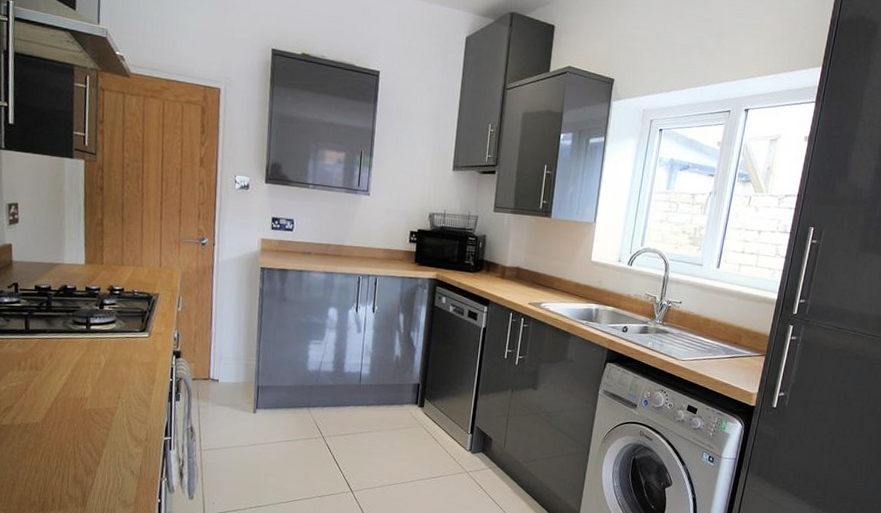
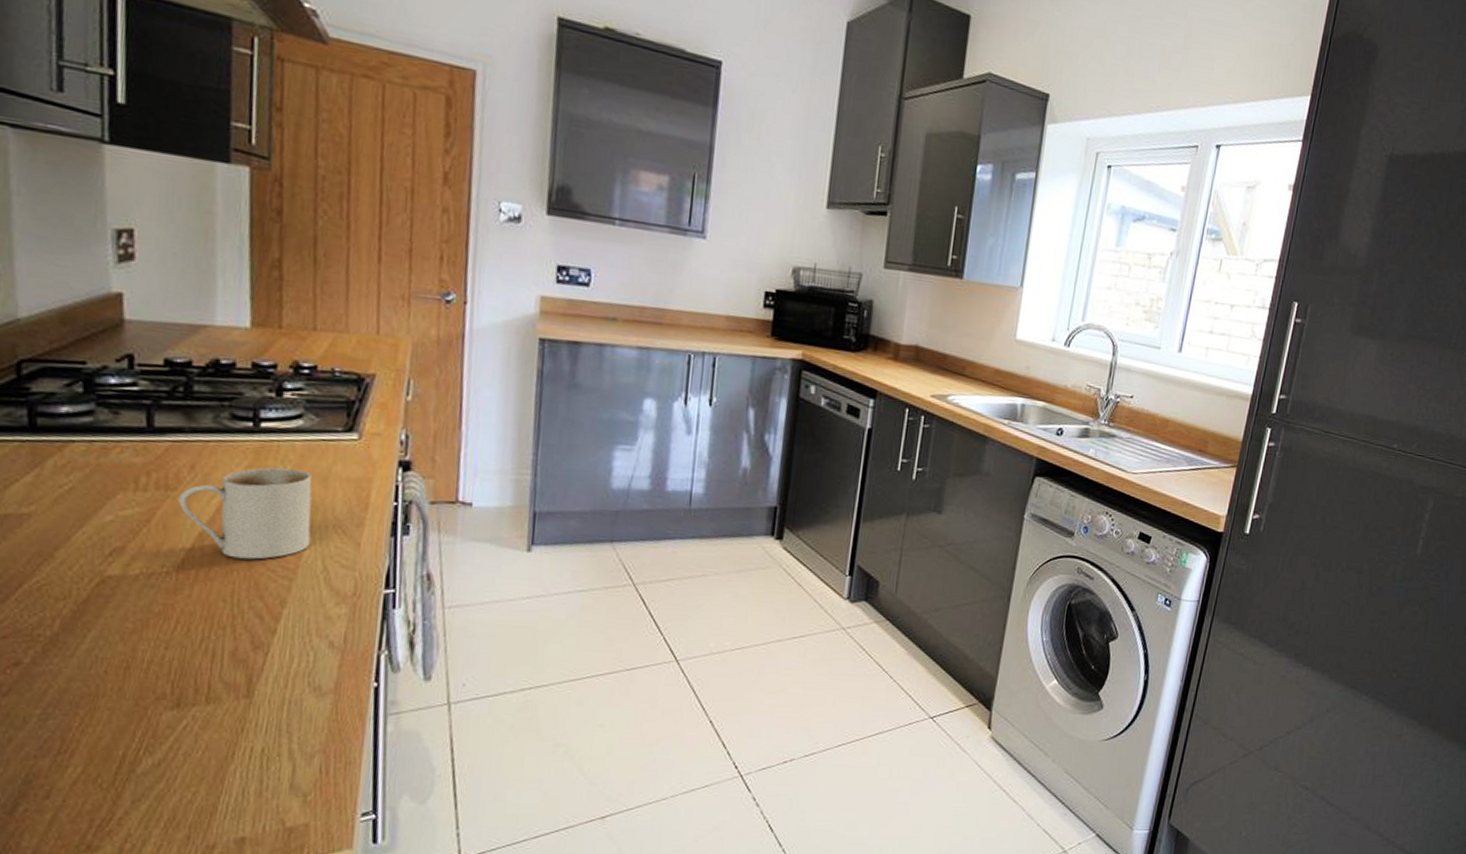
mug: none [43,355,121,416] -> present [178,467,312,560]

